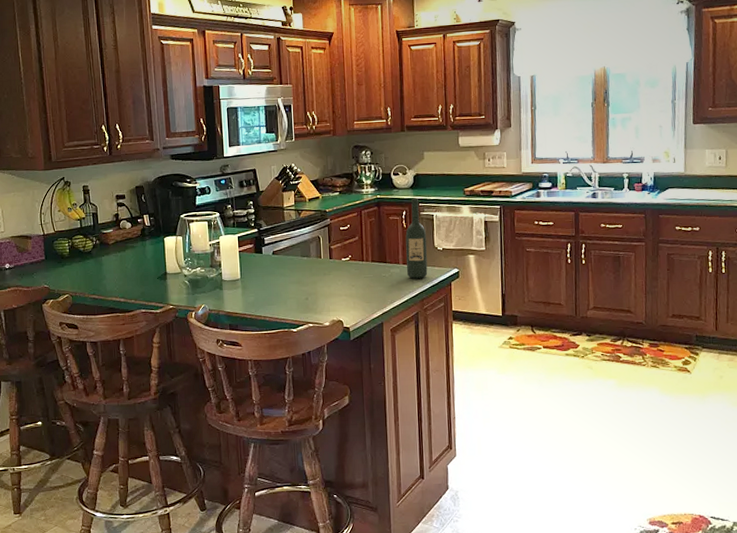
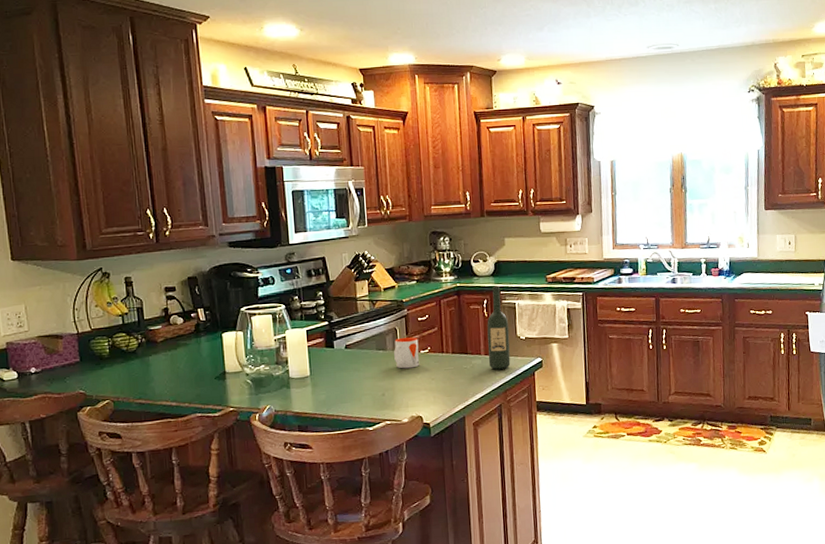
mug: none [317,245,341,275] -> present [394,337,420,369]

